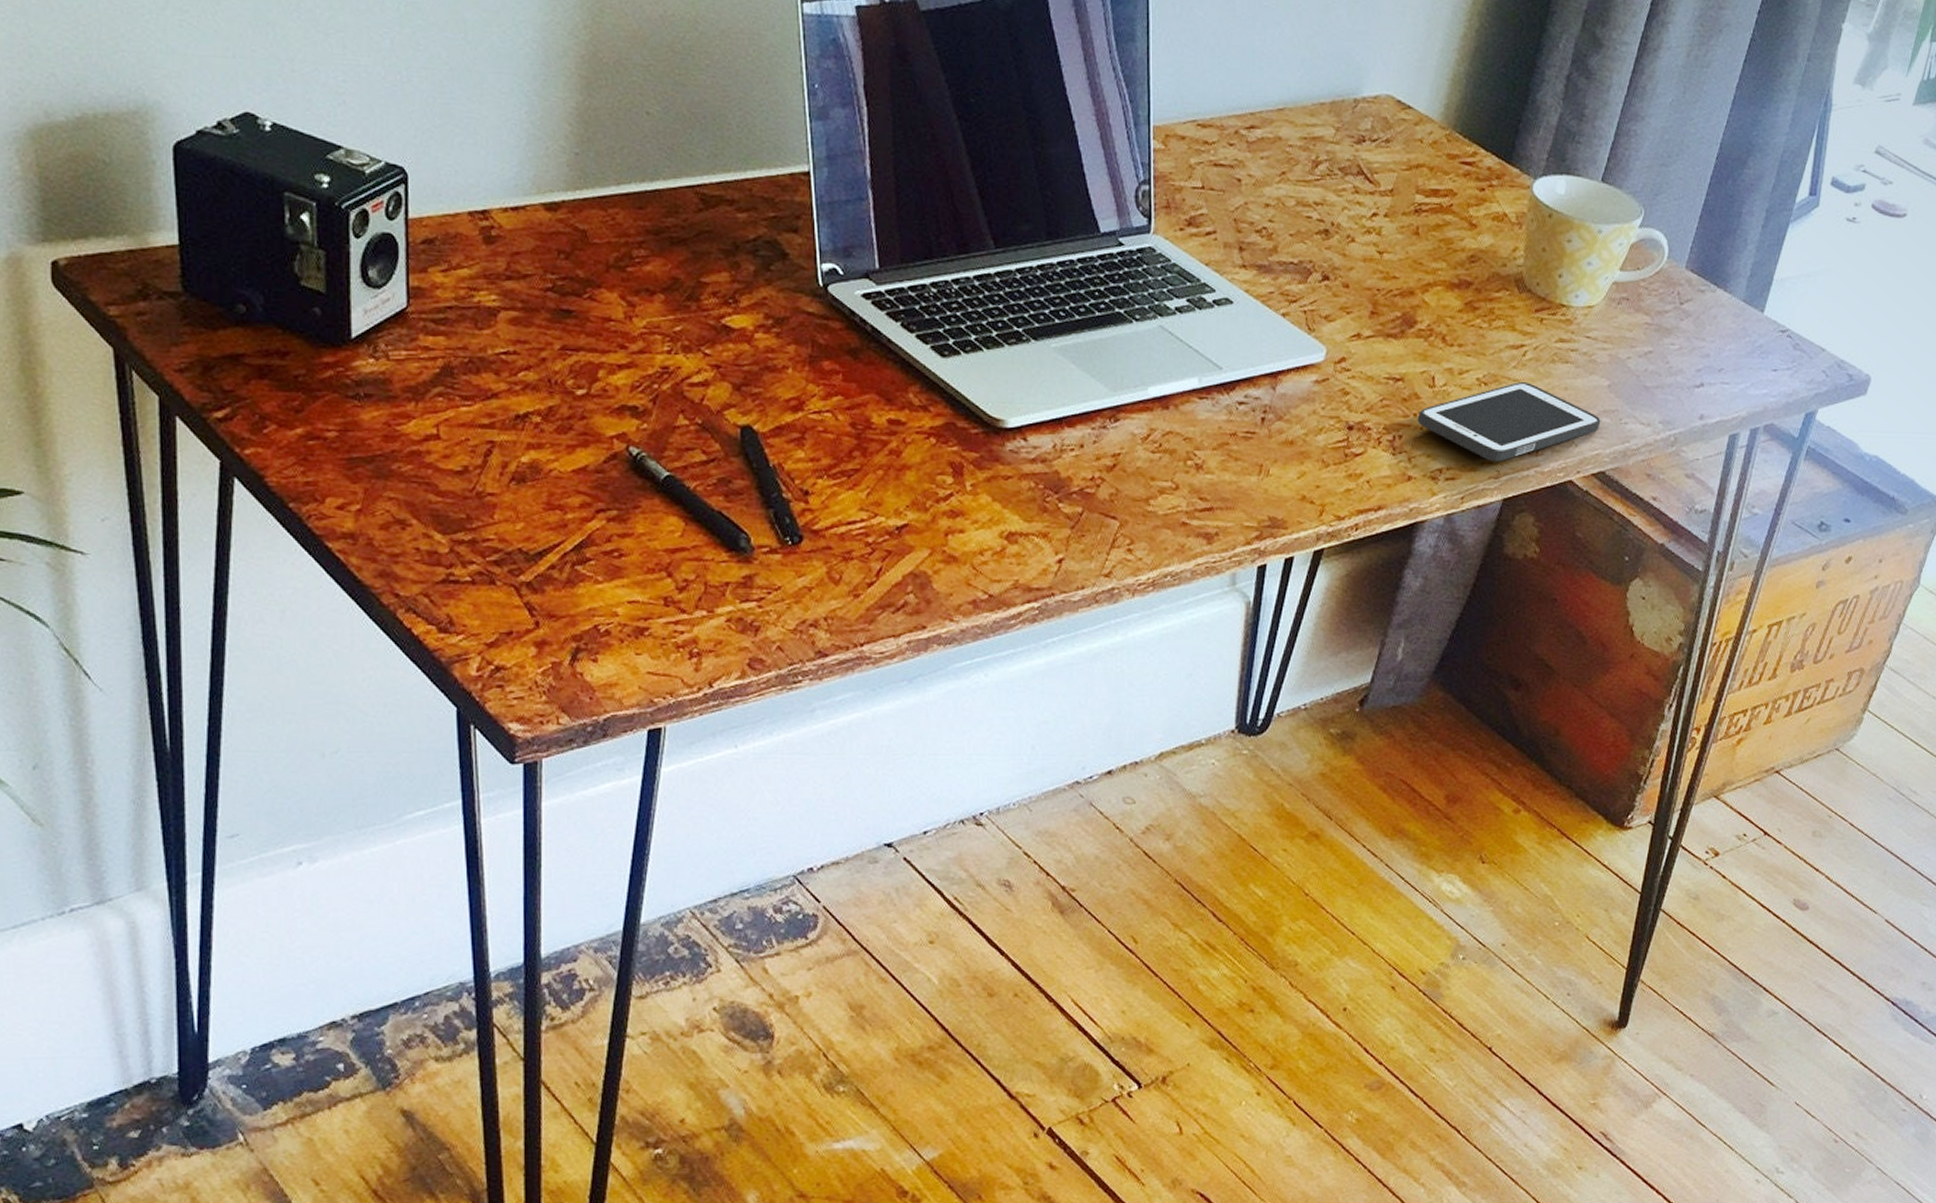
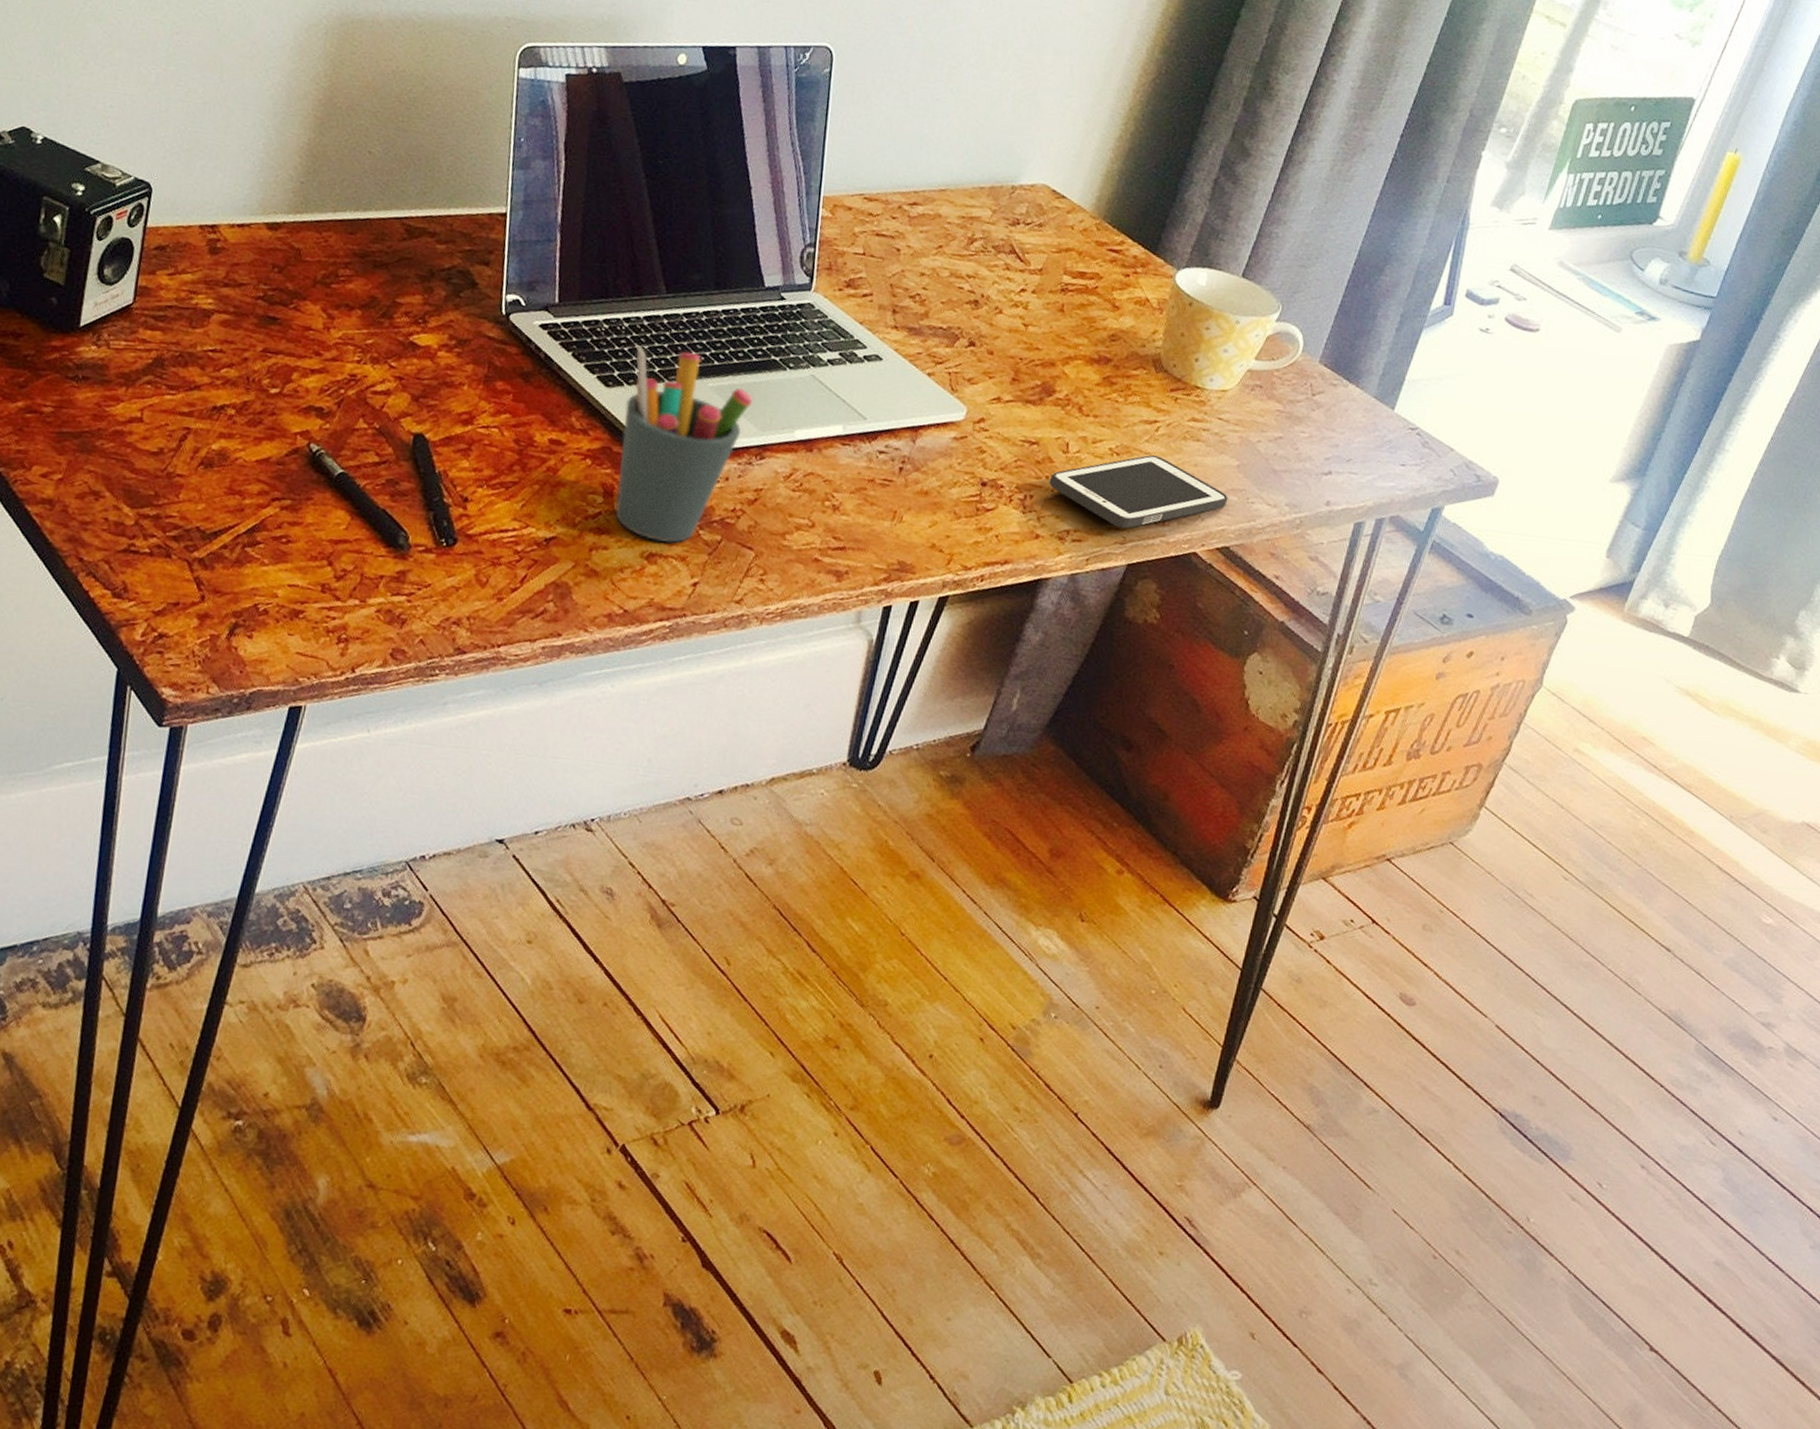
pen holder: none [966,309,1100,520] -> present [615,345,753,543]

